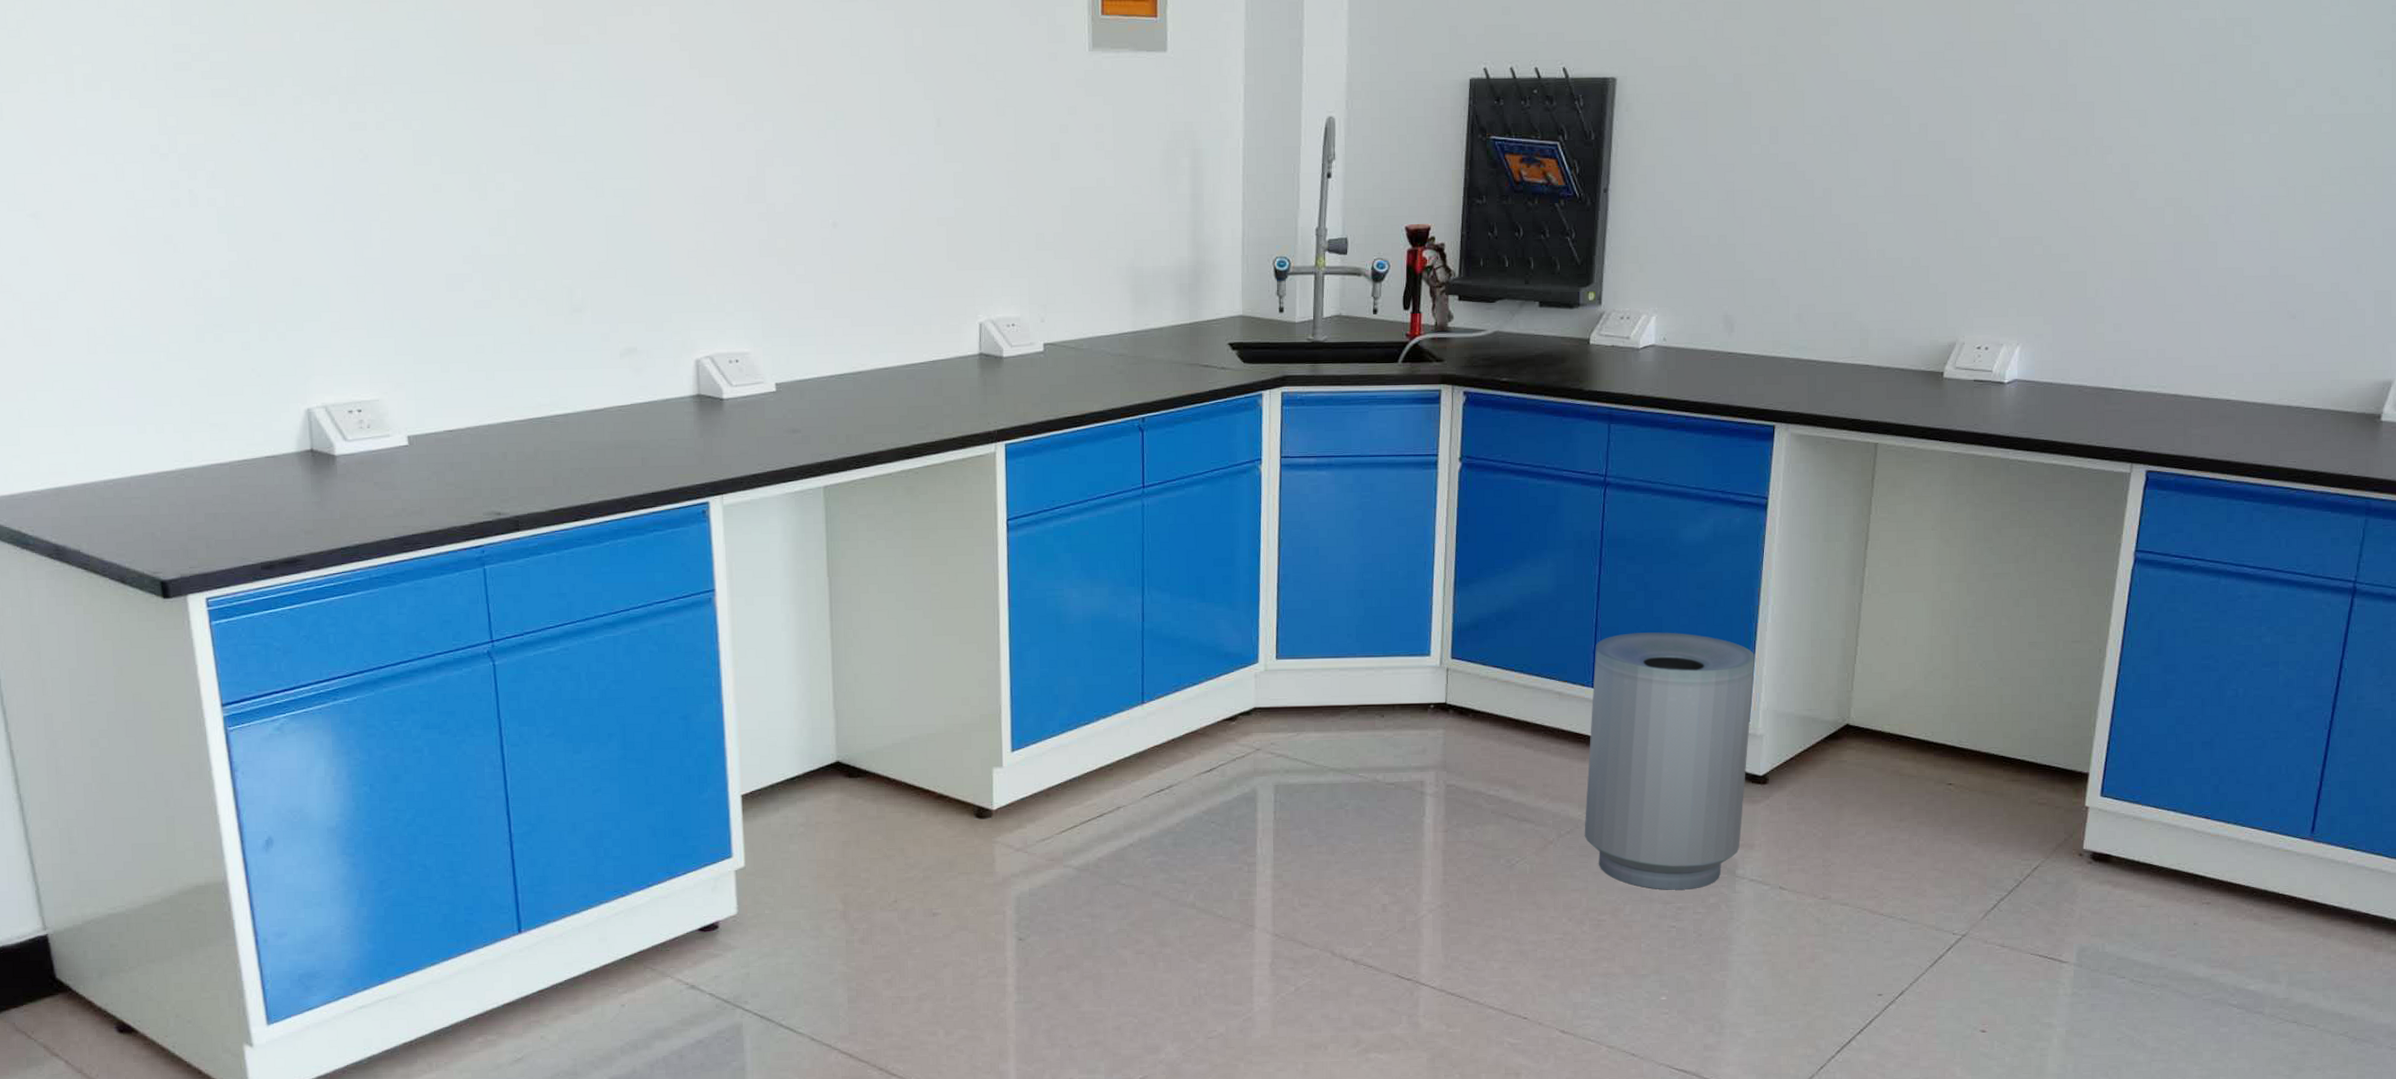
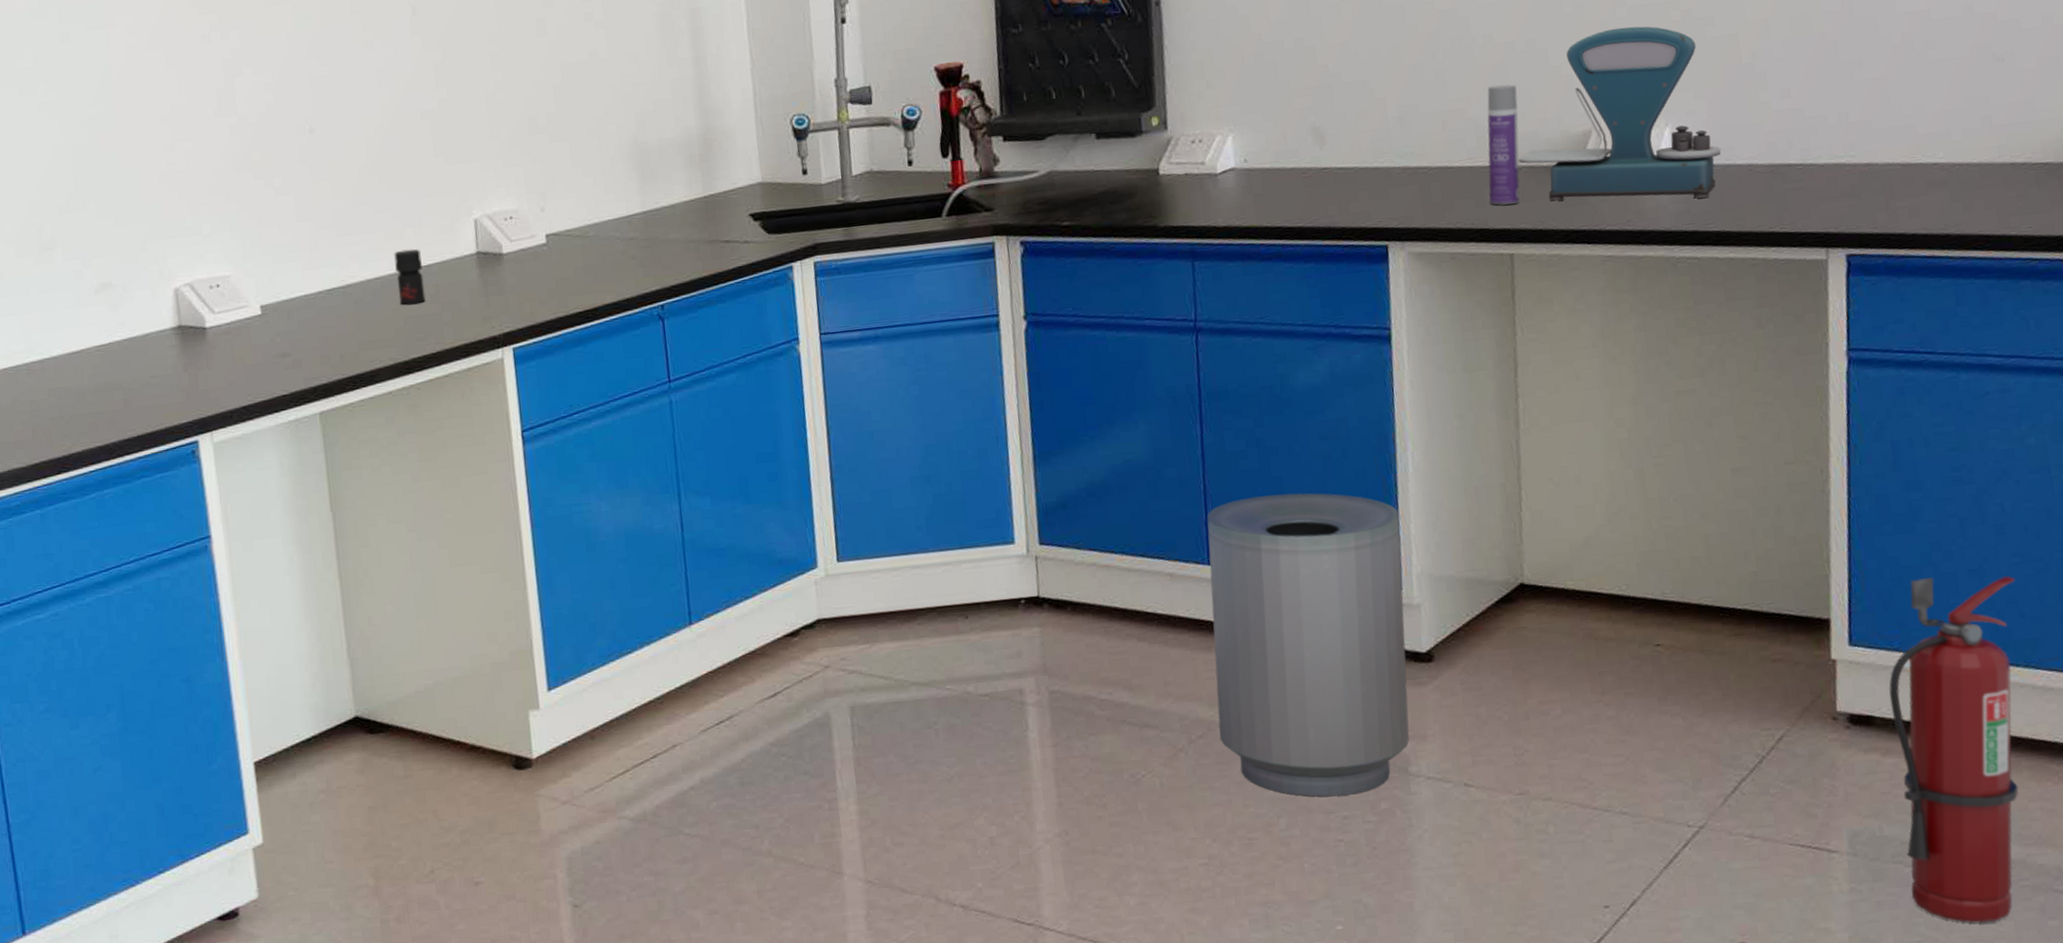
jar: none [903,344,929,396] -> present [394,248,426,306]
aerosol can: none [1864,294,1900,400] -> present [1487,84,1520,205]
scale: none [1893,255,2059,411] -> present [1519,26,1721,201]
fire extinguisher: none [2119,745,2237,1026] -> present [1889,576,2019,923]

